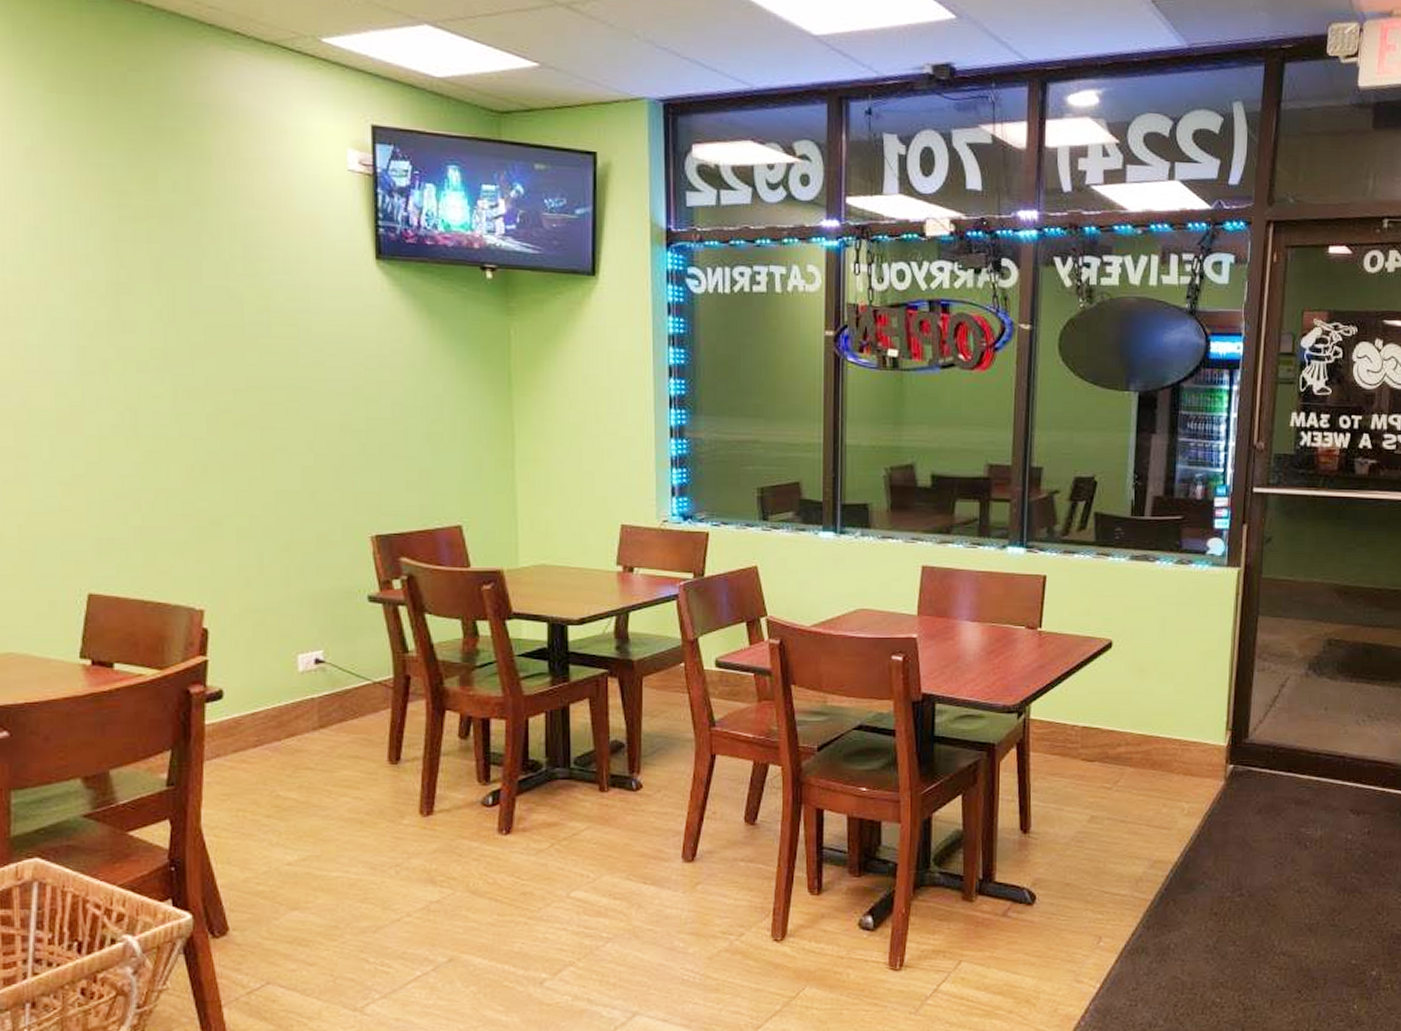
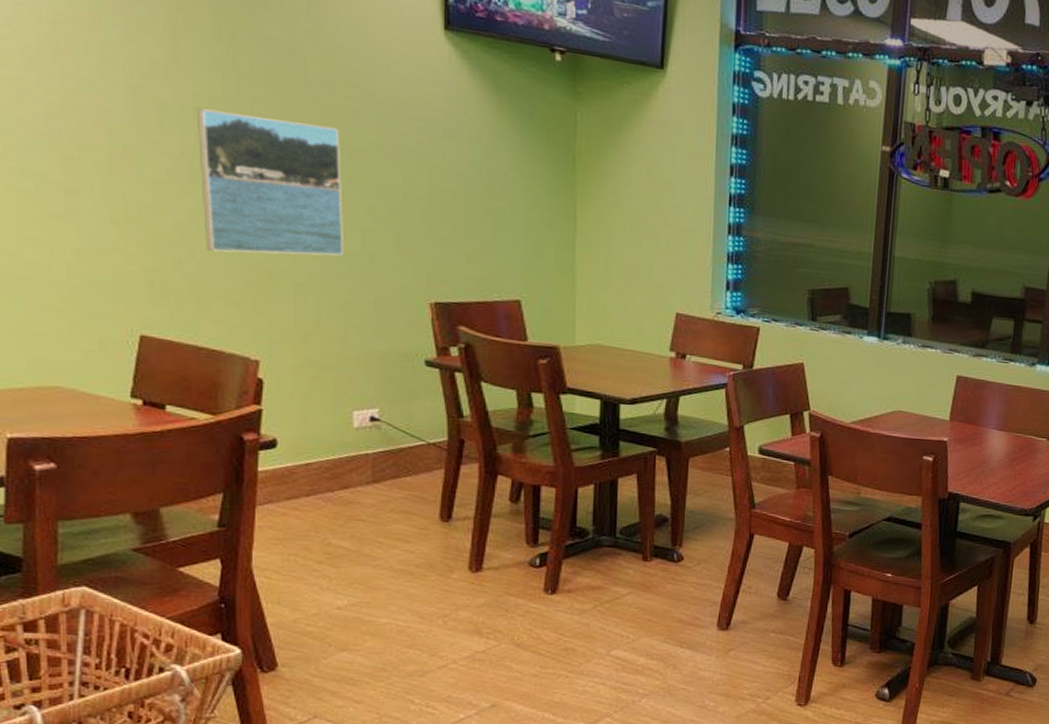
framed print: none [140,361,284,502] -> present [197,108,343,256]

